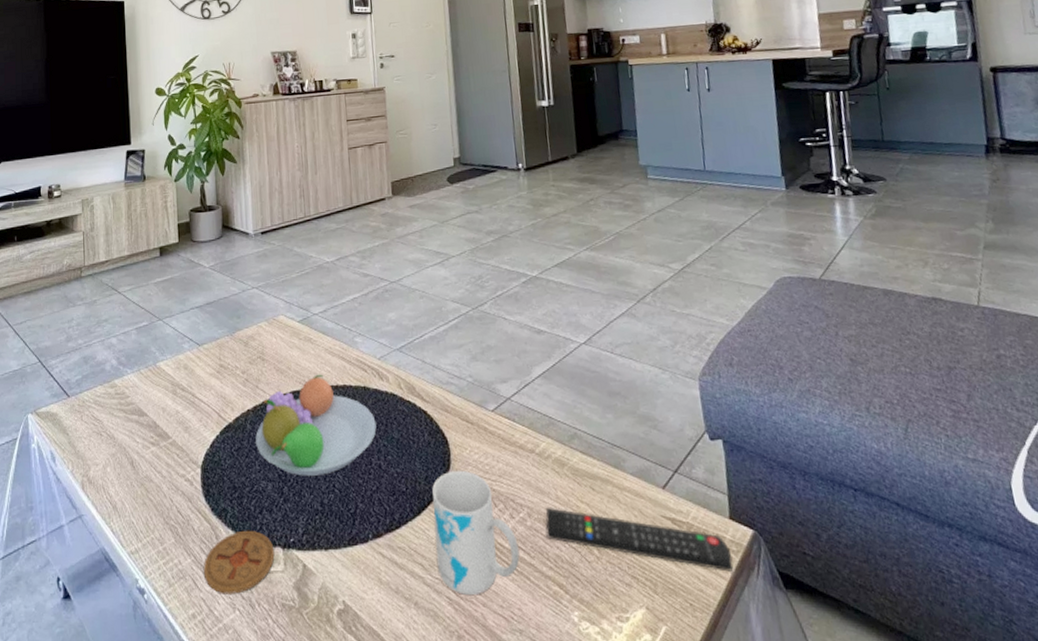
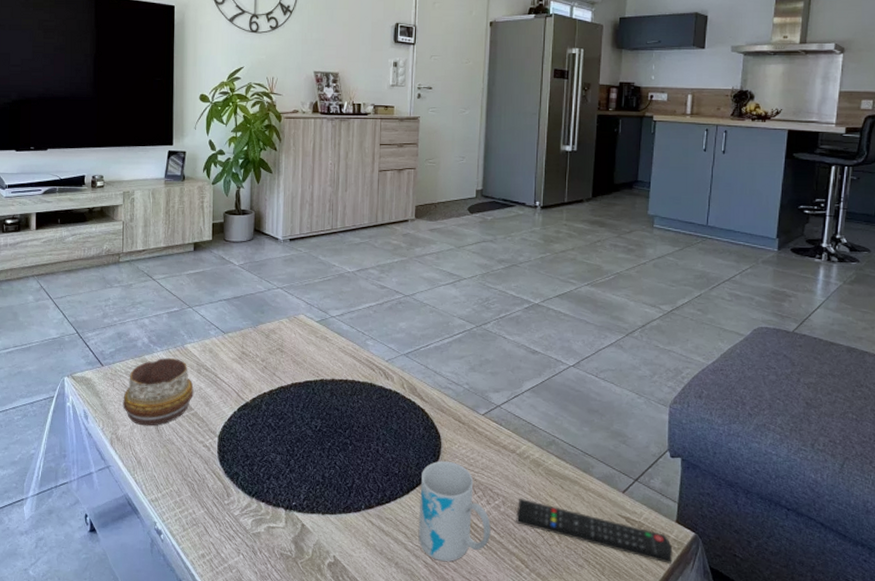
decorative bowl: none [93,380,170,463] -> present [123,358,194,426]
coaster: present [203,530,275,594] -> none [214,491,278,542]
fruit bowl: present [255,374,377,476] -> none [269,368,378,454]

